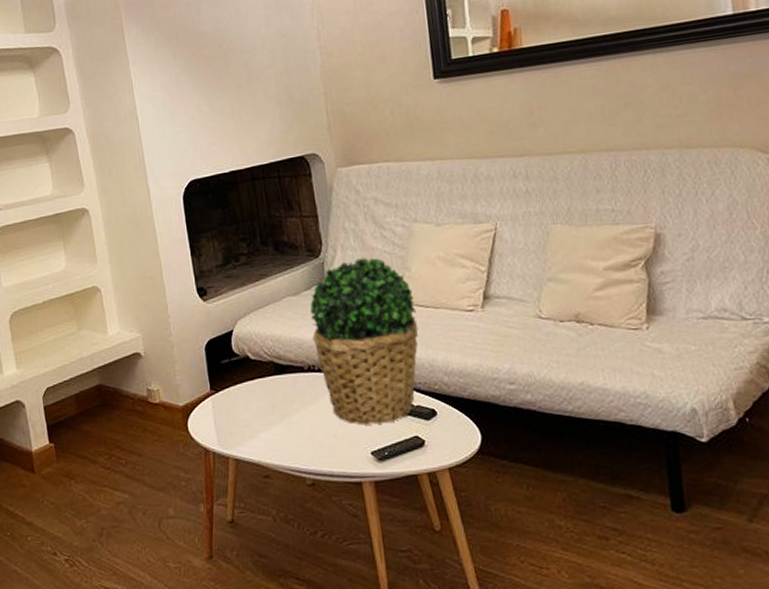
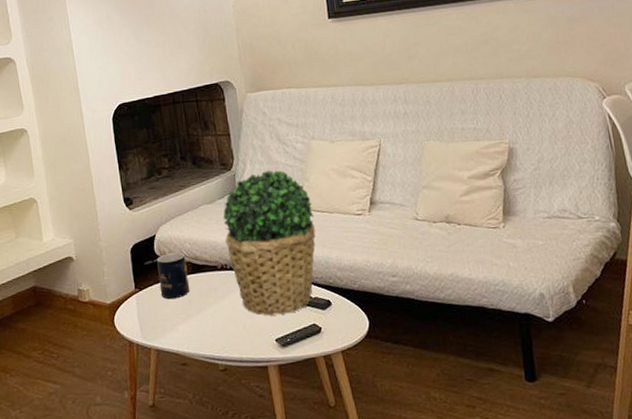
mug: none [235,350,273,402] -> present [157,252,190,299]

